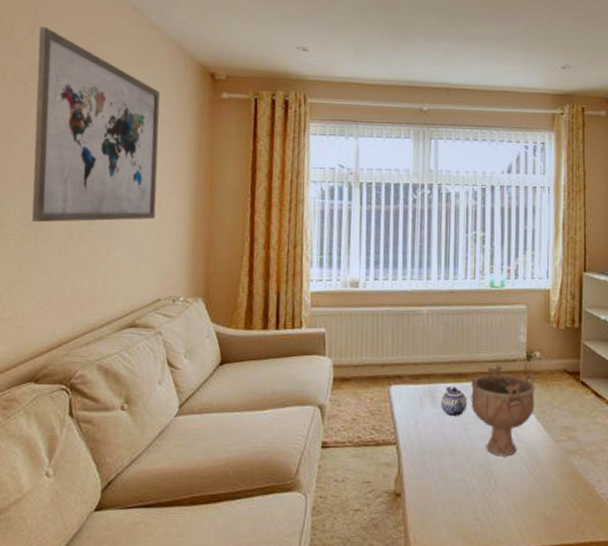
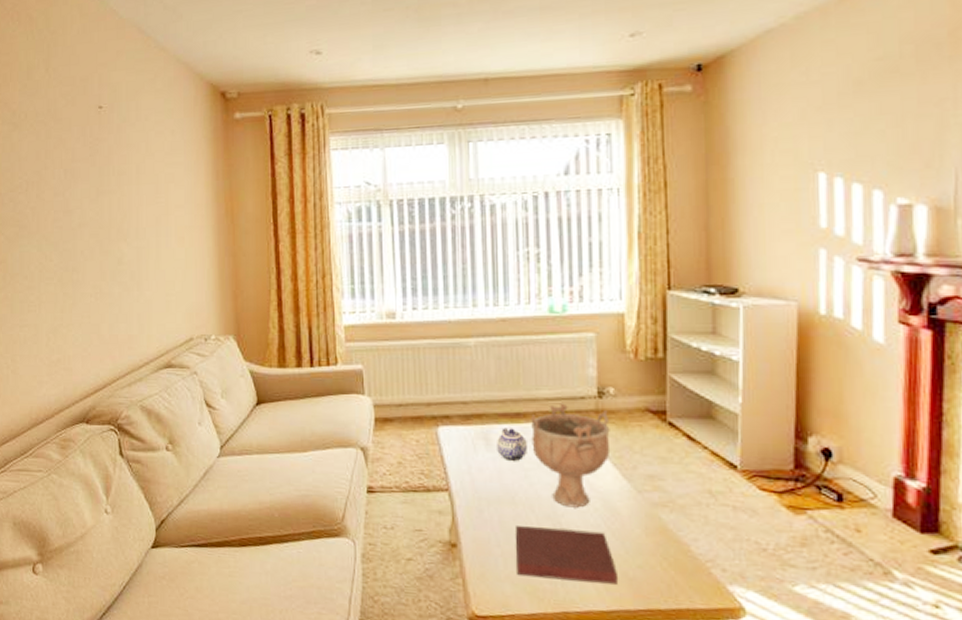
wall art: present [31,26,160,223] -> none [53,62,180,265]
notebook: none [452,475,537,524] -> present [515,526,617,585]

